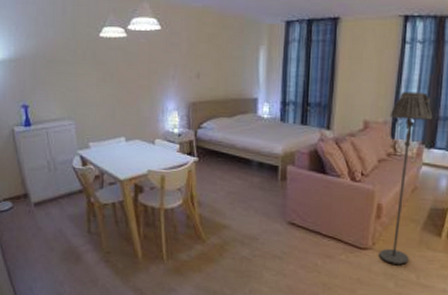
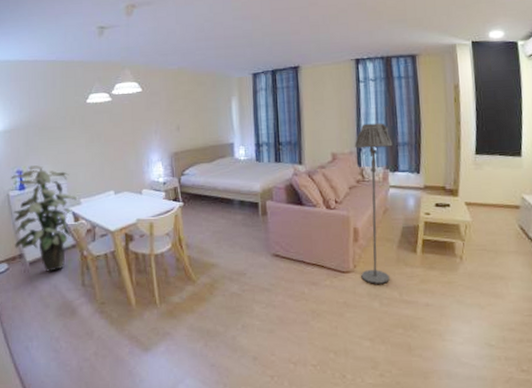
indoor plant: none [16,101,85,215] -> present [11,165,77,272]

